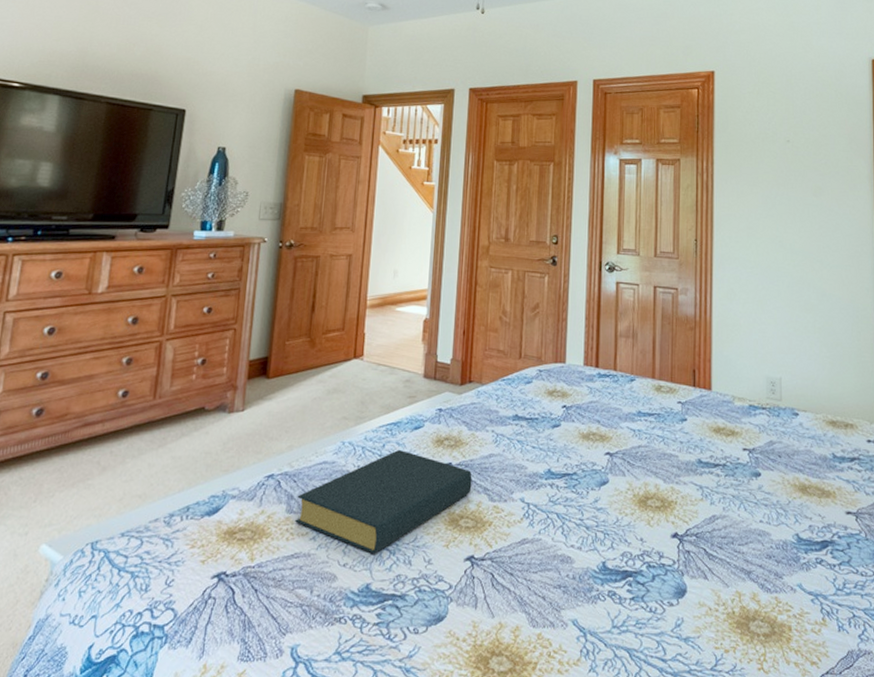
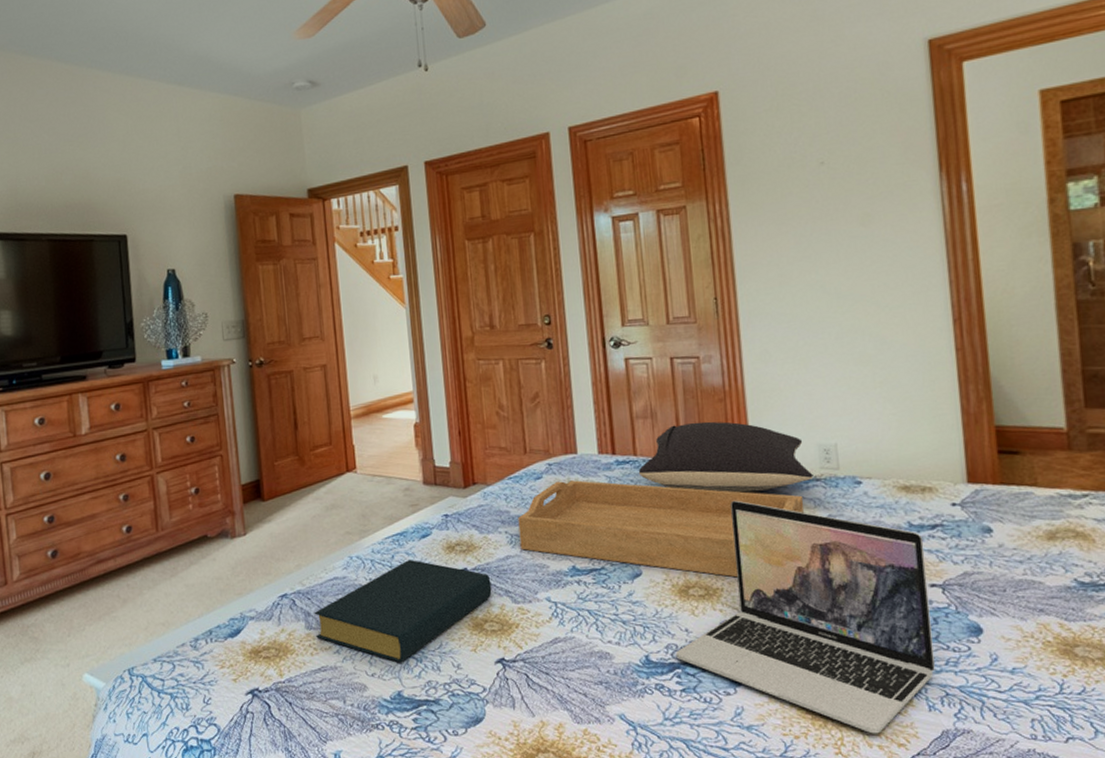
serving tray: none [504,387,751,492] -> present [518,480,805,578]
pillow: none [616,346,760,414] -> present [638,421,814,493]
laptop: none [629,420,846,651] -> present [675,500,935,734]

